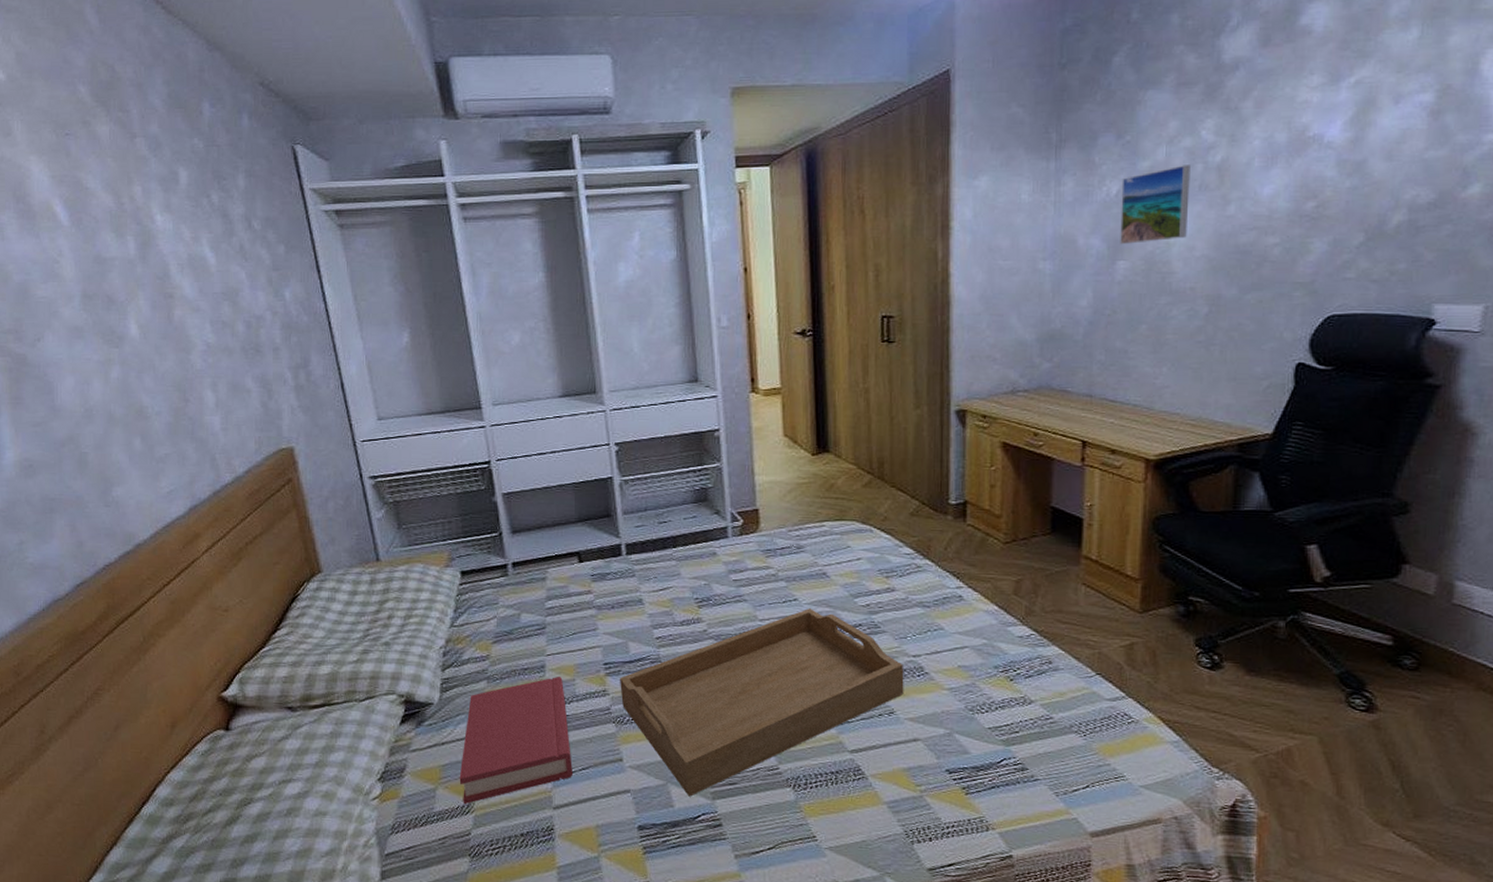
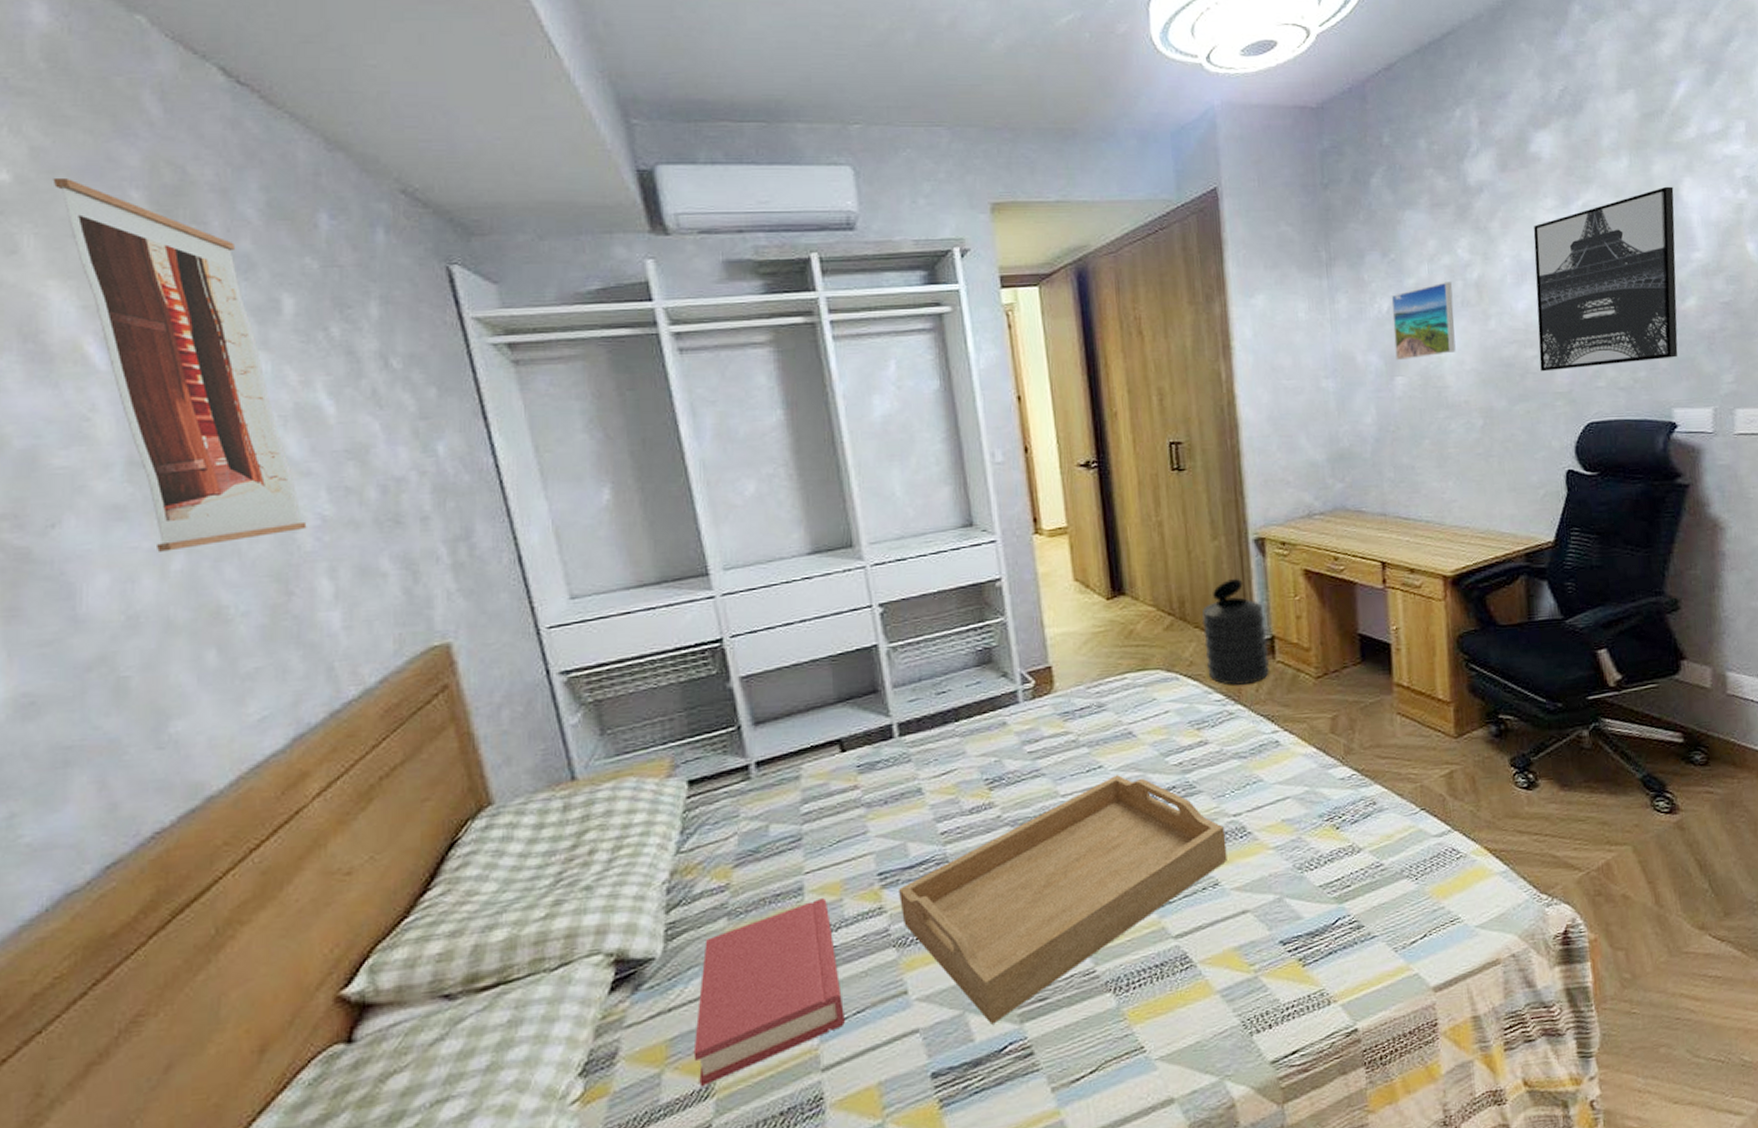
wall art: none [31,77,197,363] -> present [53,179,307,552]
trash can: none [899,445,960,543] -> present [1202,578,1269,686]
wall art: none [1281,59,1472,260] -> present [1533,186,1678,372]

